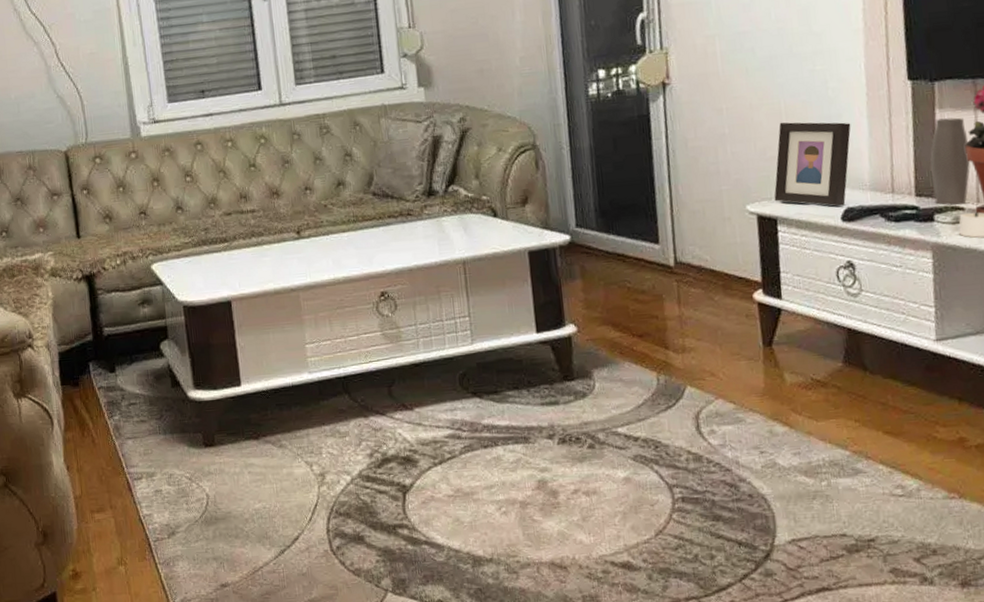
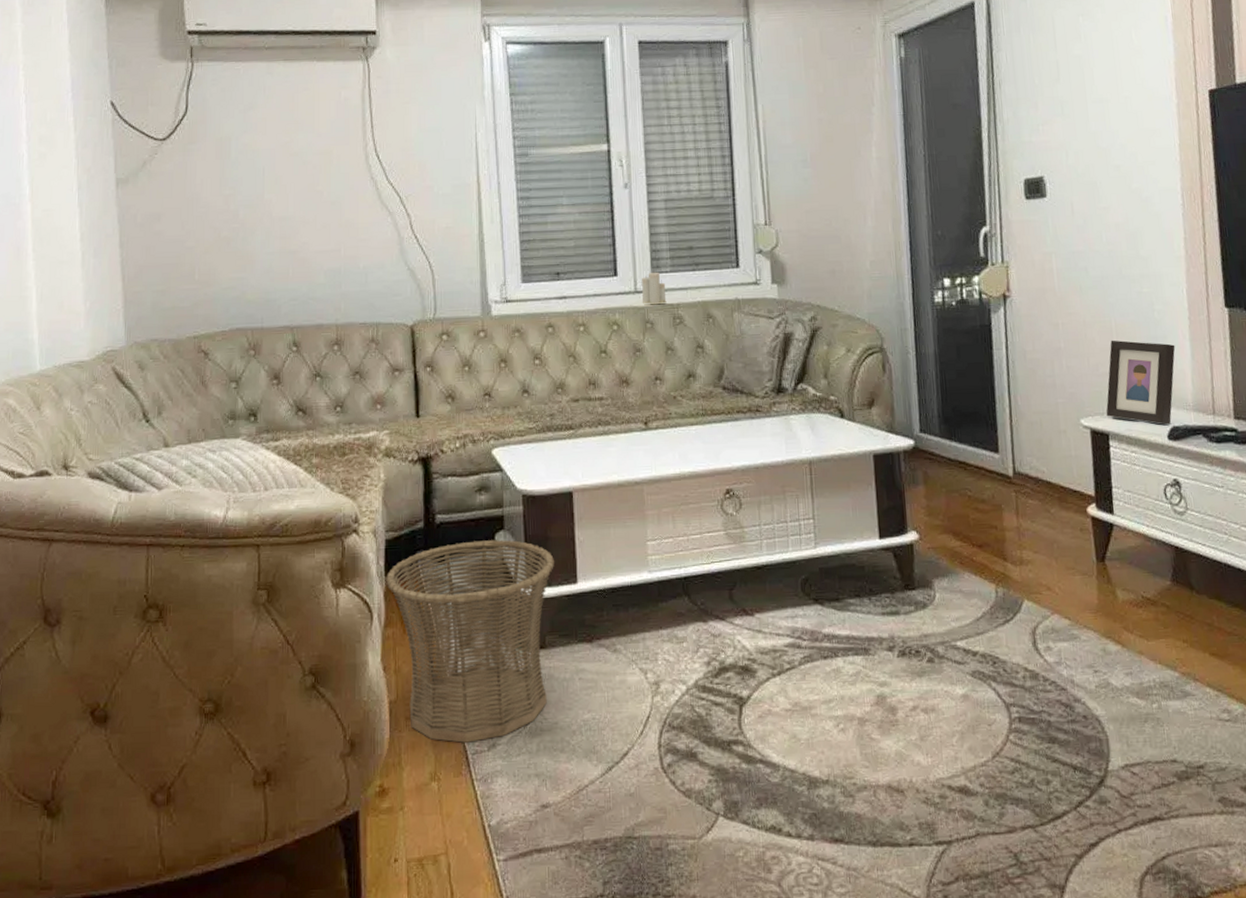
basket: none [62,348,220,532] -> present [386,540,555,743]
candle: none [286,81,312,117] -> present [642,269,667,305]

